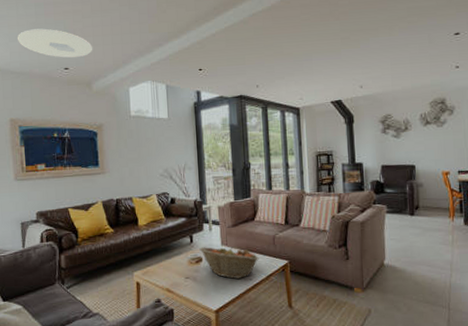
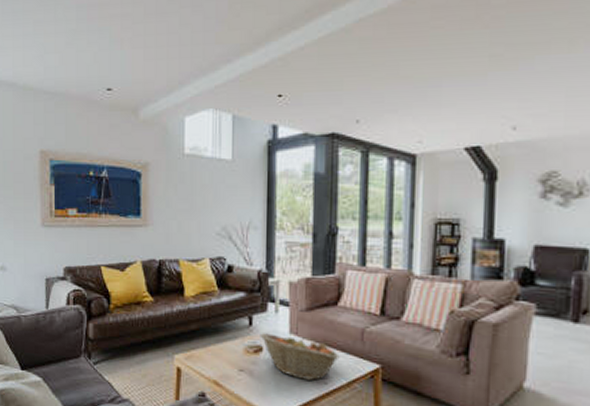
ceiling light: present [18,28,93,58] -> none [54,37,143,76]

